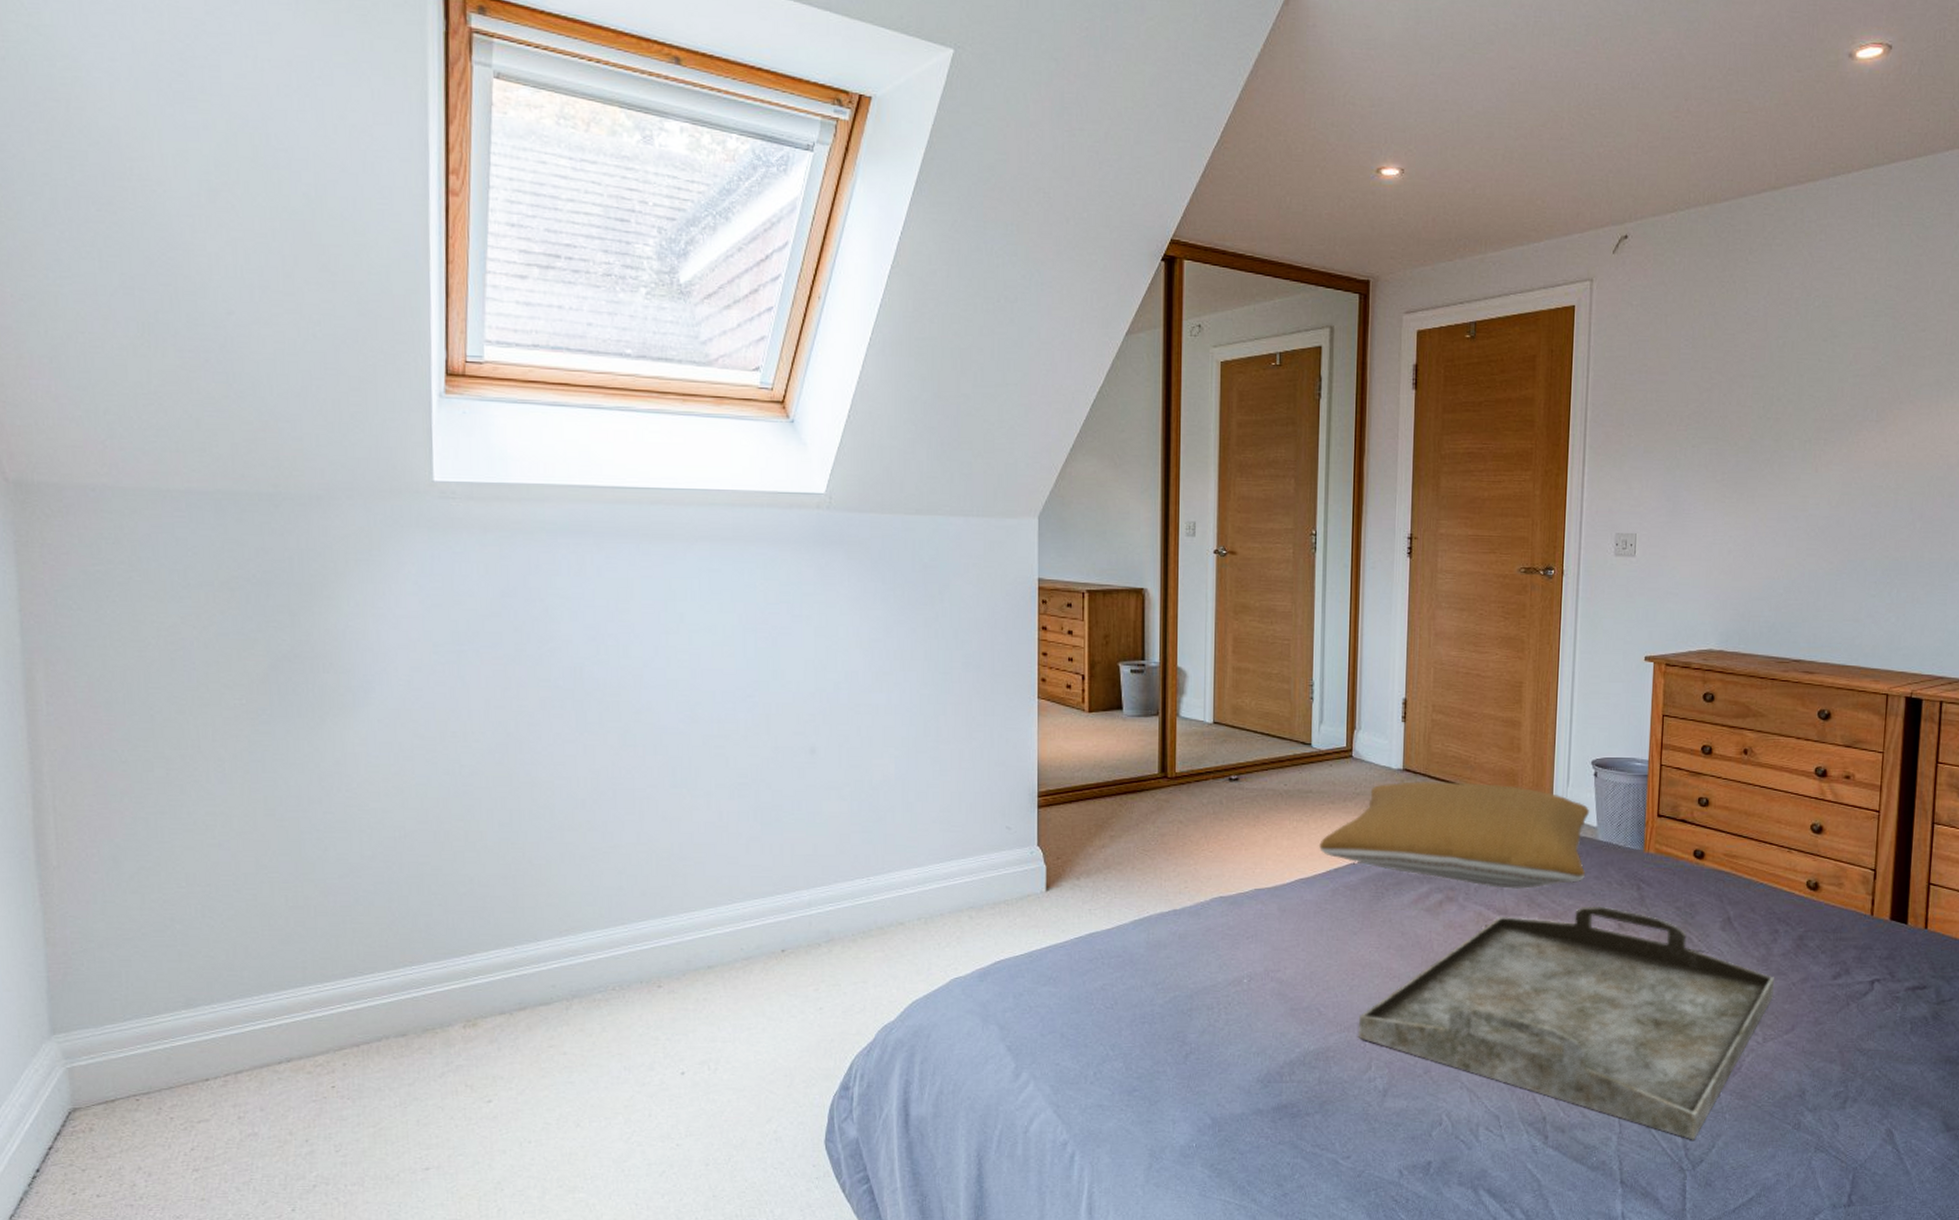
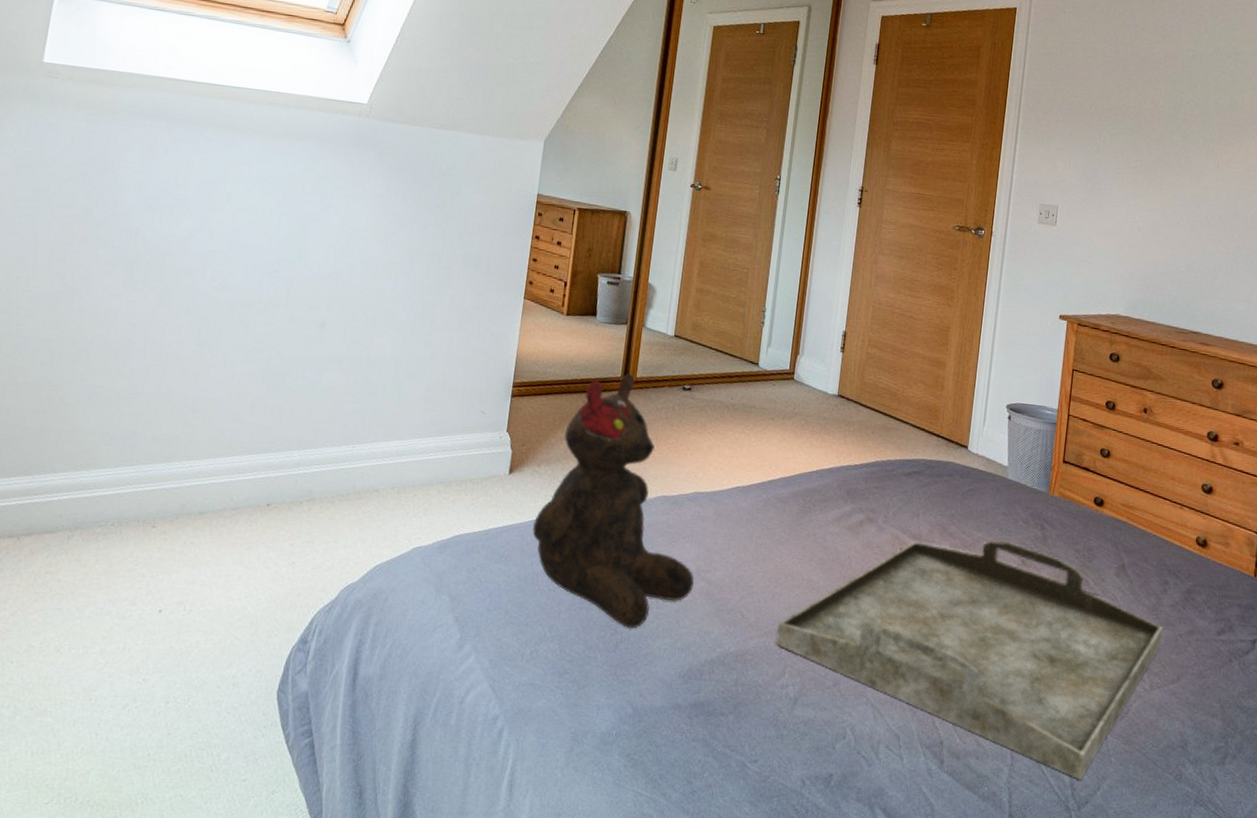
teddy bear: none [1080,768,1263,1038] -> present [532,373,694,629]
pillow: present [1319,780,1589,889] -> none [756,406,1002,518]

